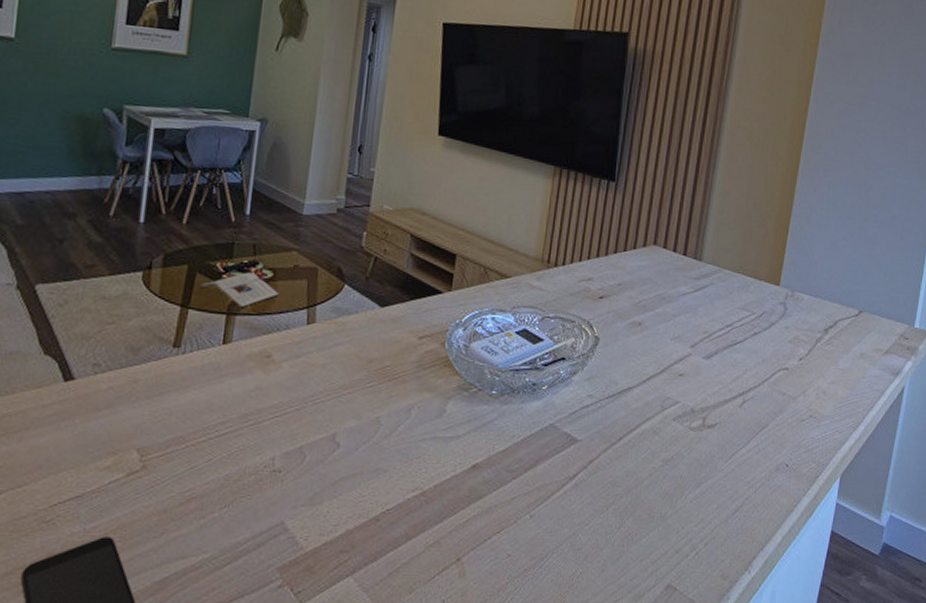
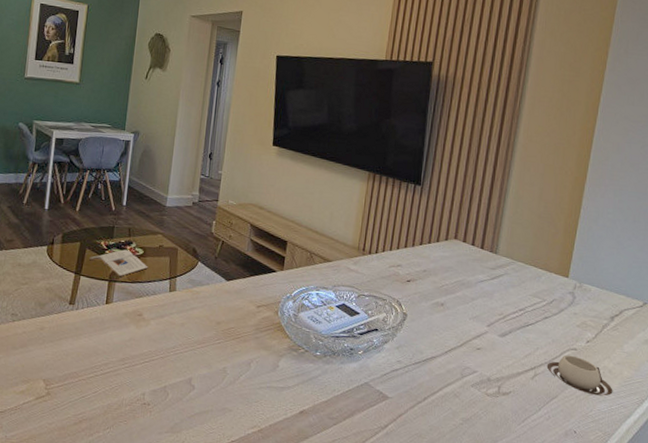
cup: none [756,376,827,422] -> present [546,355,613,396]

